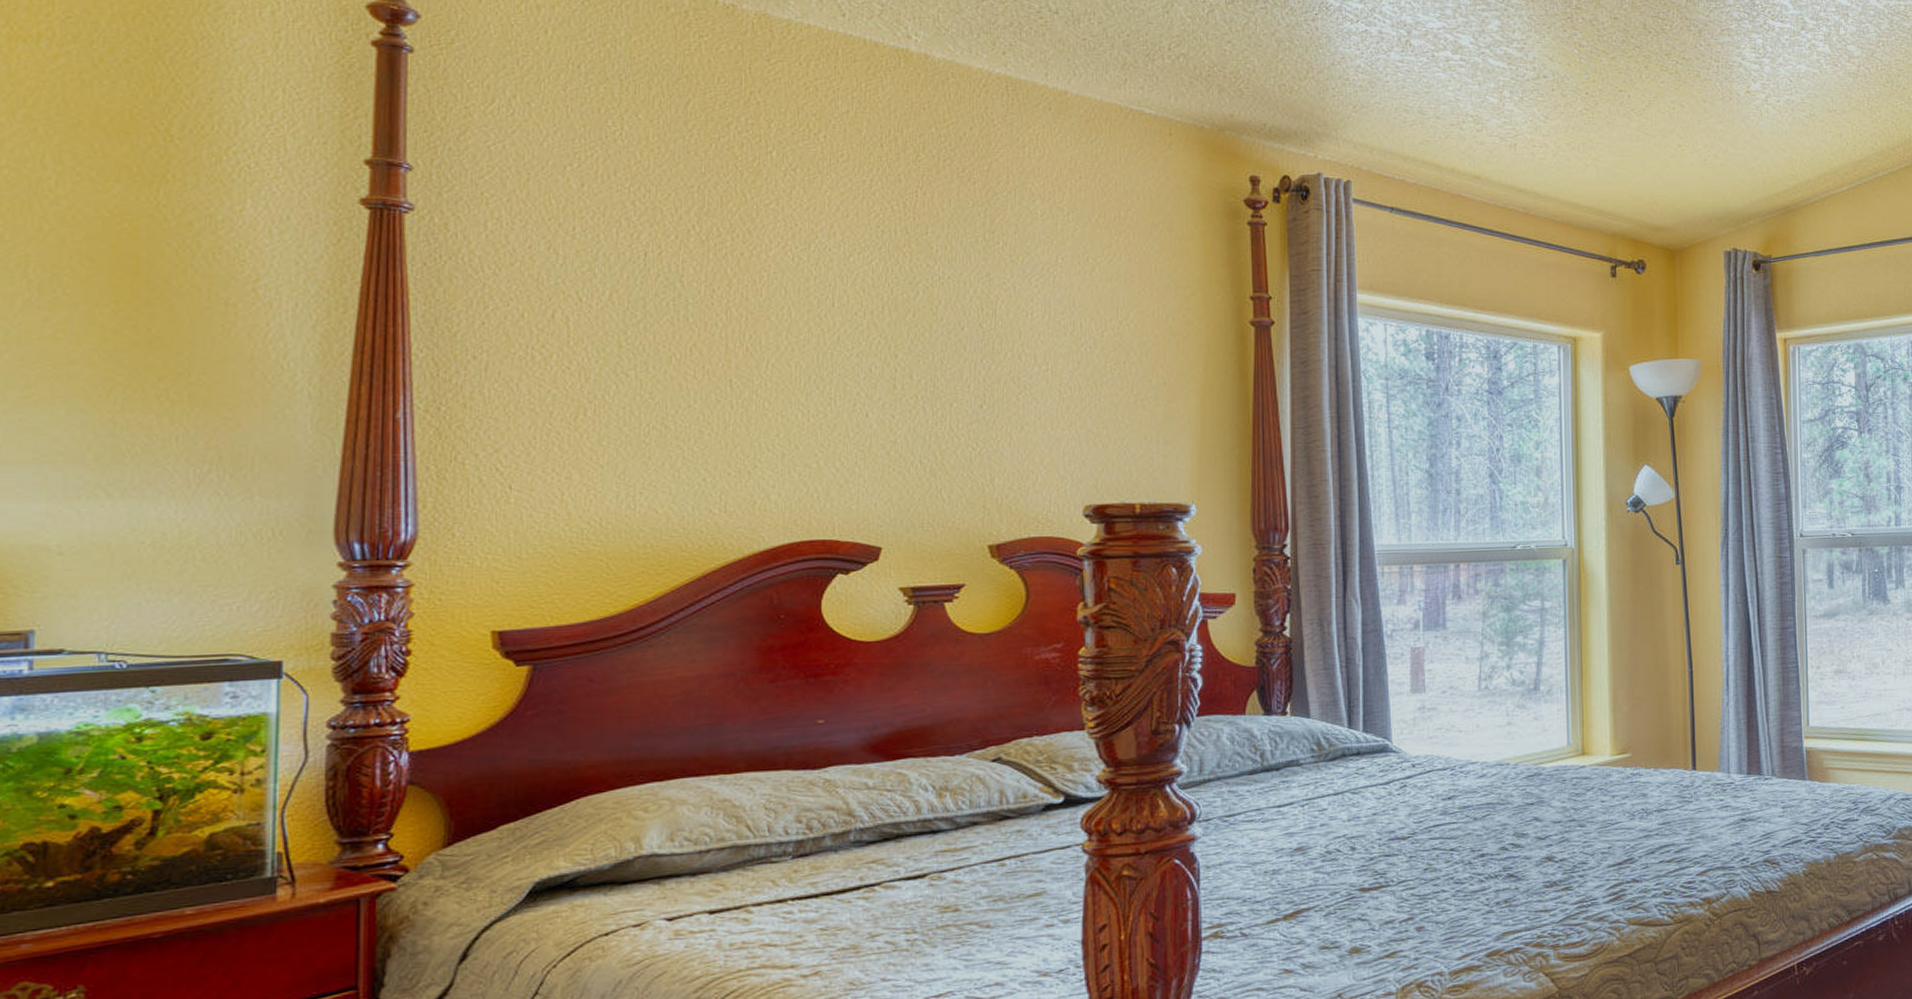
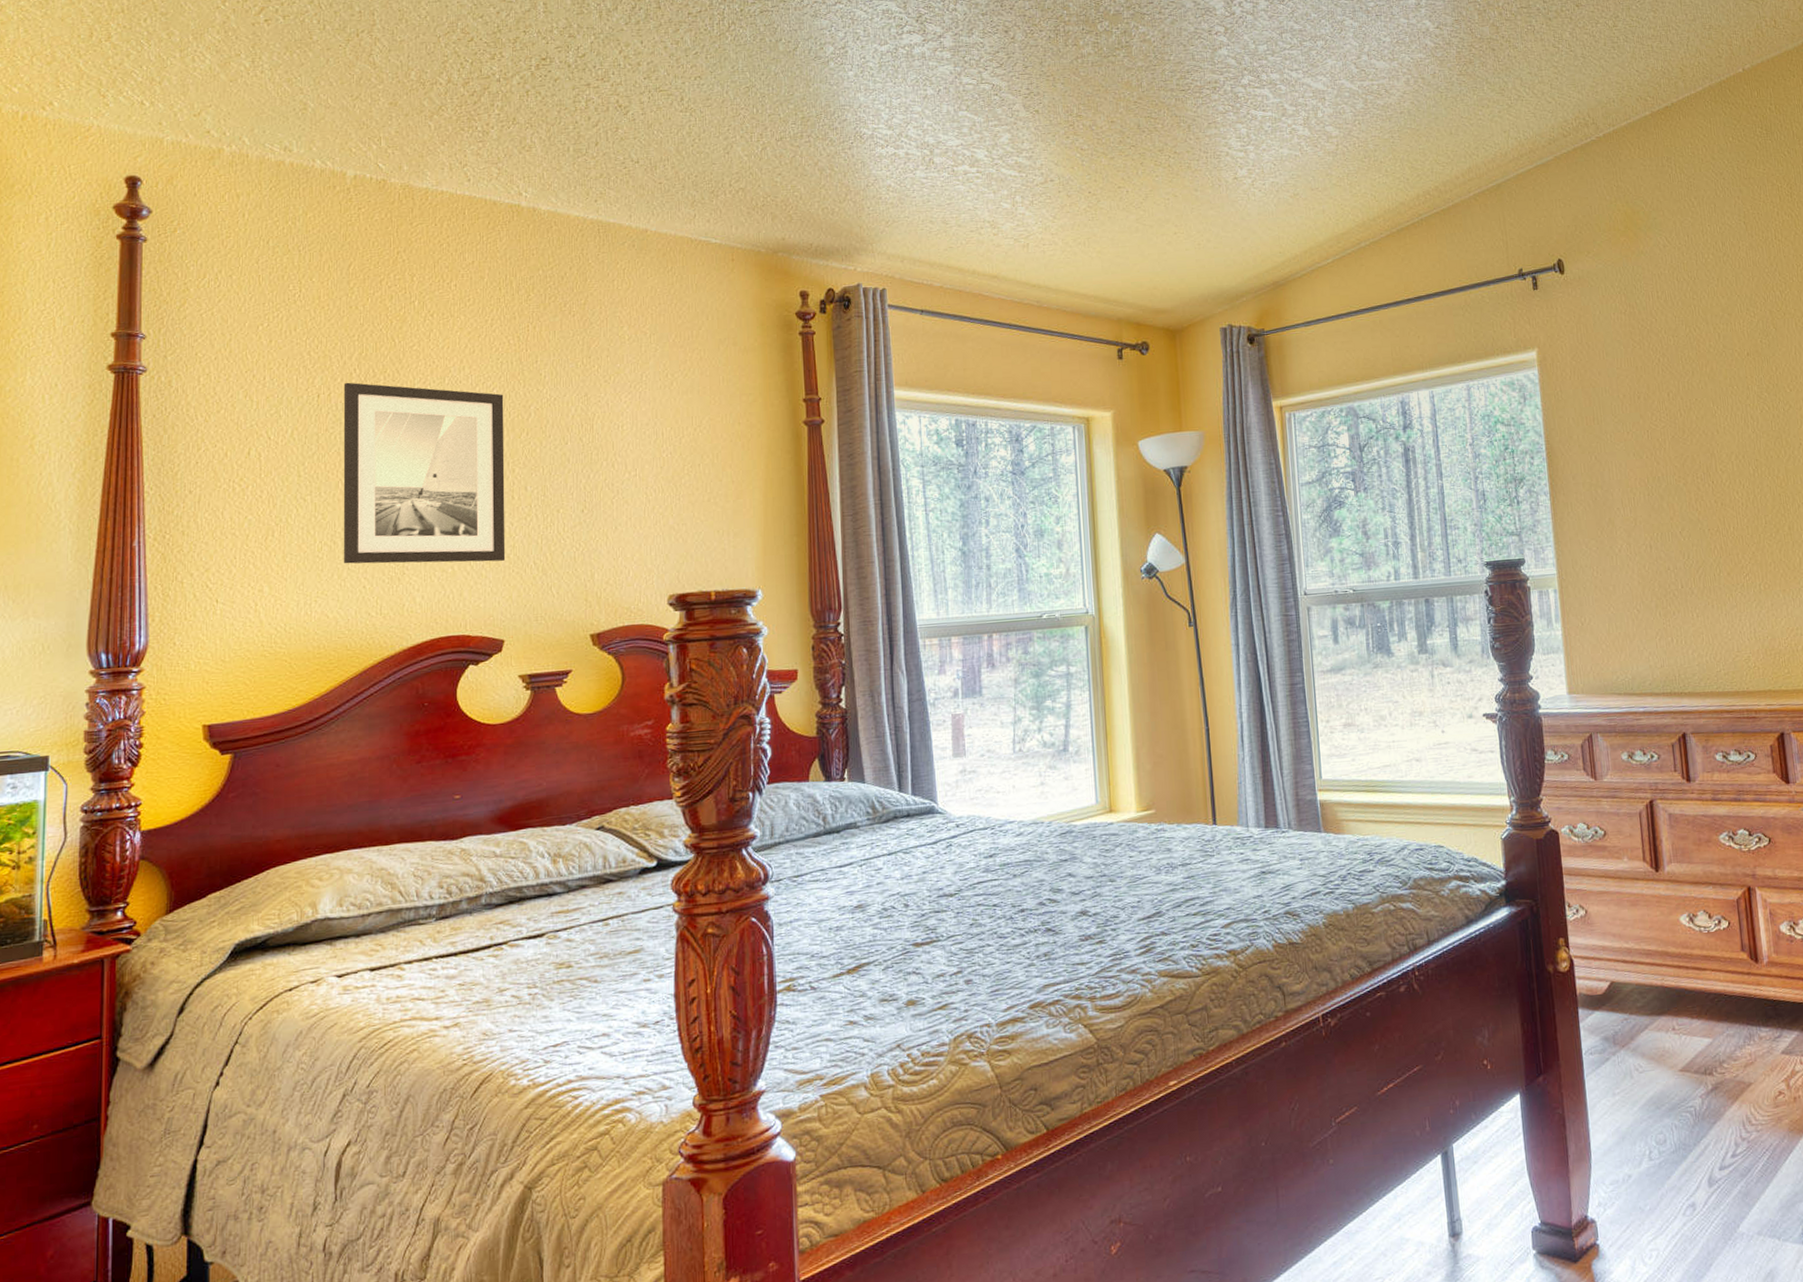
wall art: none [677,240,885,458] -> present [343,382,506,564]

